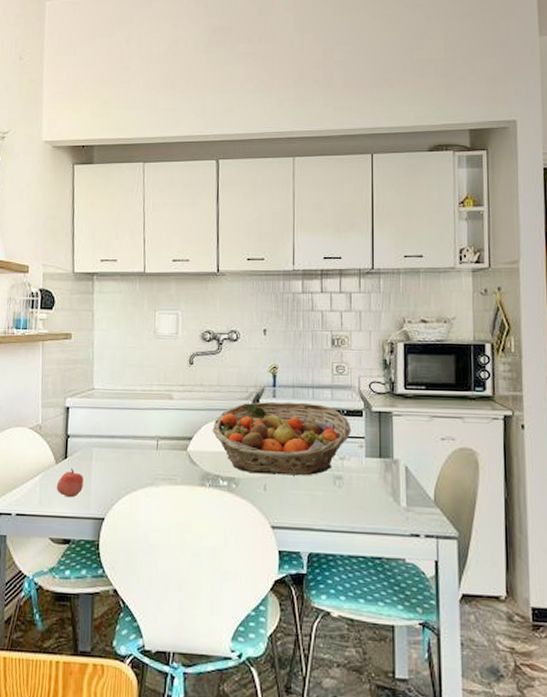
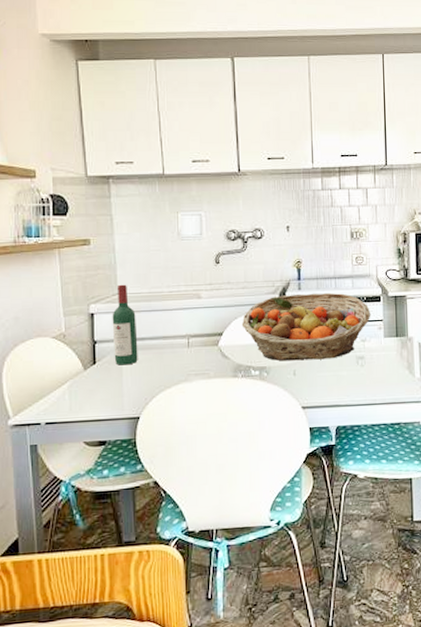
apple: present [56,468,84,498] -> none [86,373,116,402]
wine bottle: none [85,380,109,463] -> present [112,284,138,366]

